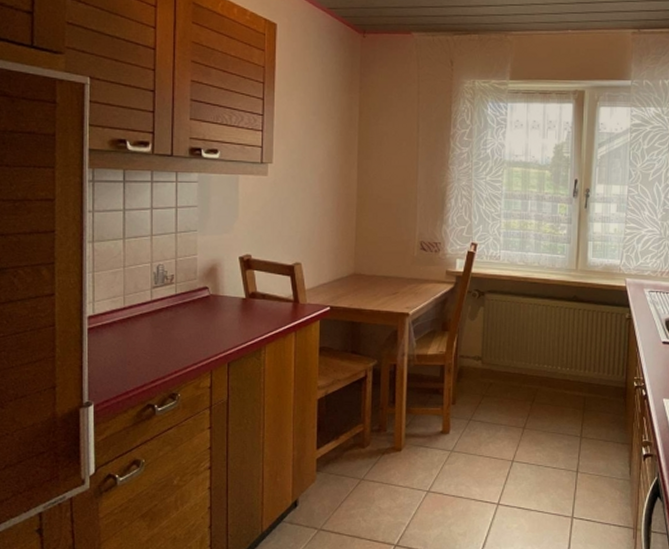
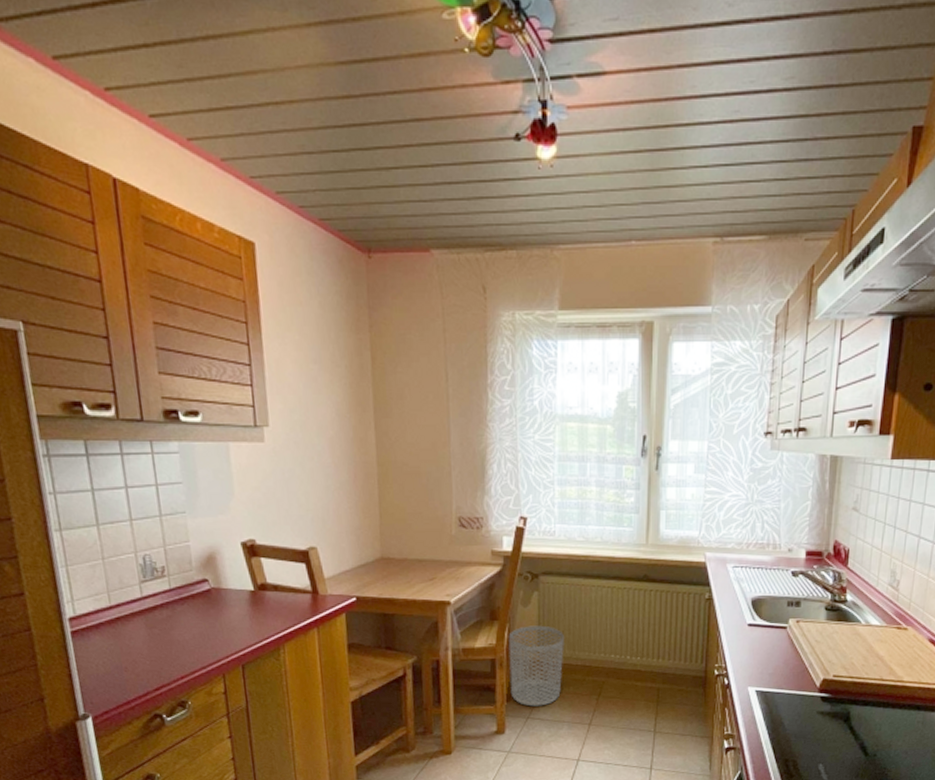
waste bin: none [456,337,504,410] -> present [508,625,564,707]

